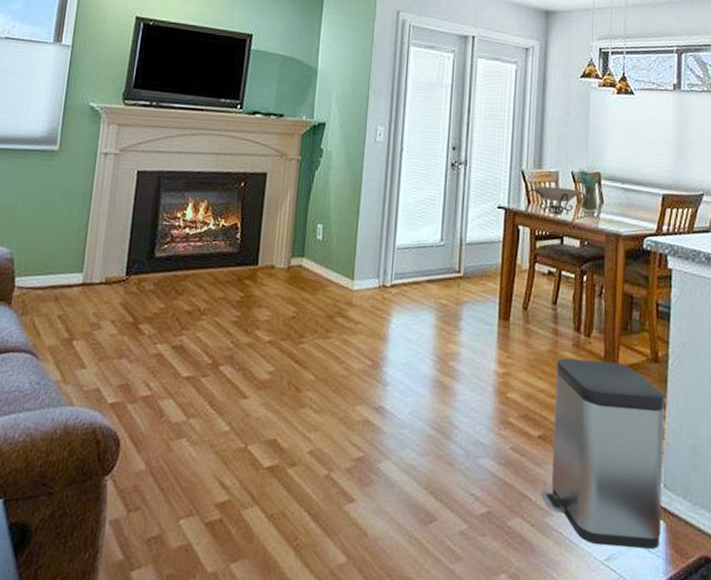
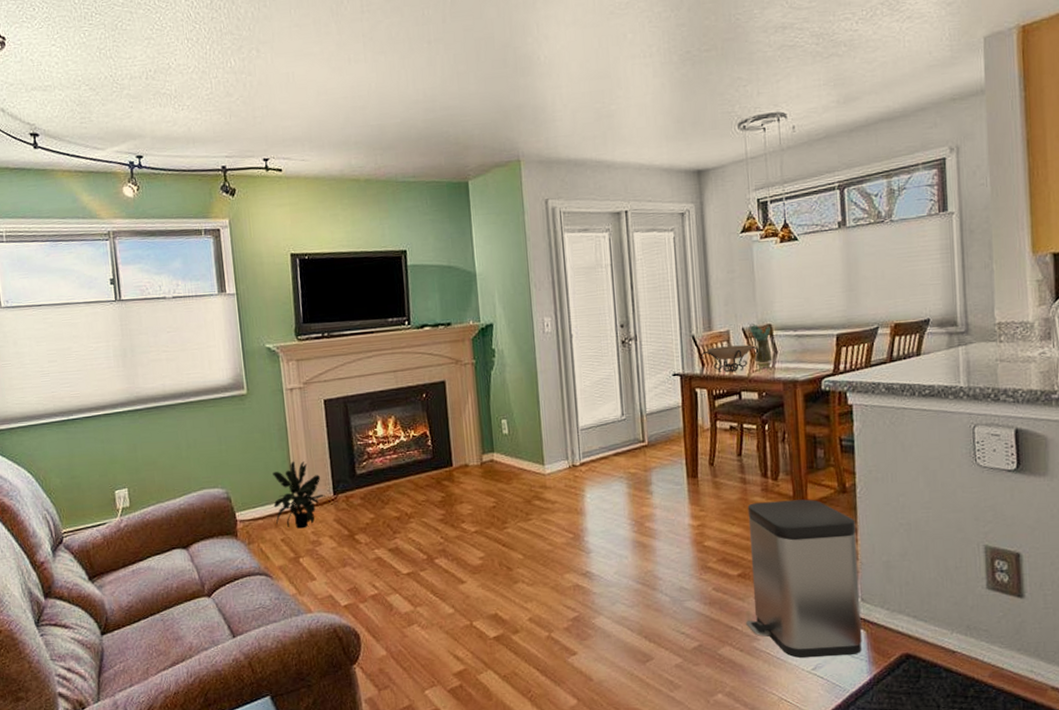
potted plant: none [57,230,118,307] -> present [272,461,326,529]

